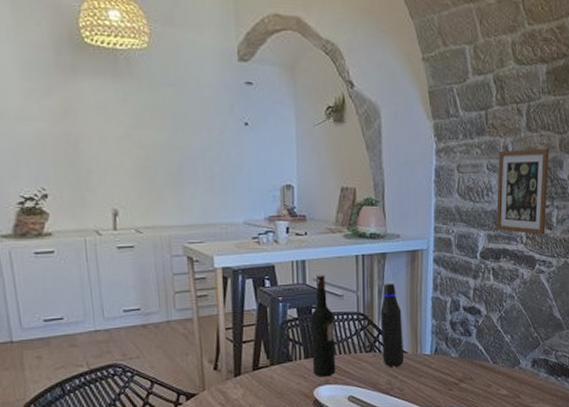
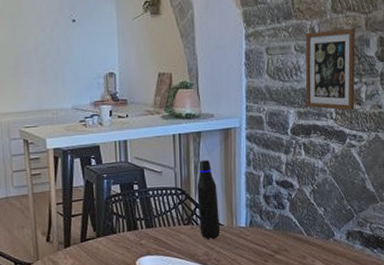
wine bottle: present [311,275,336,377] -> none [132,153,156,248]

